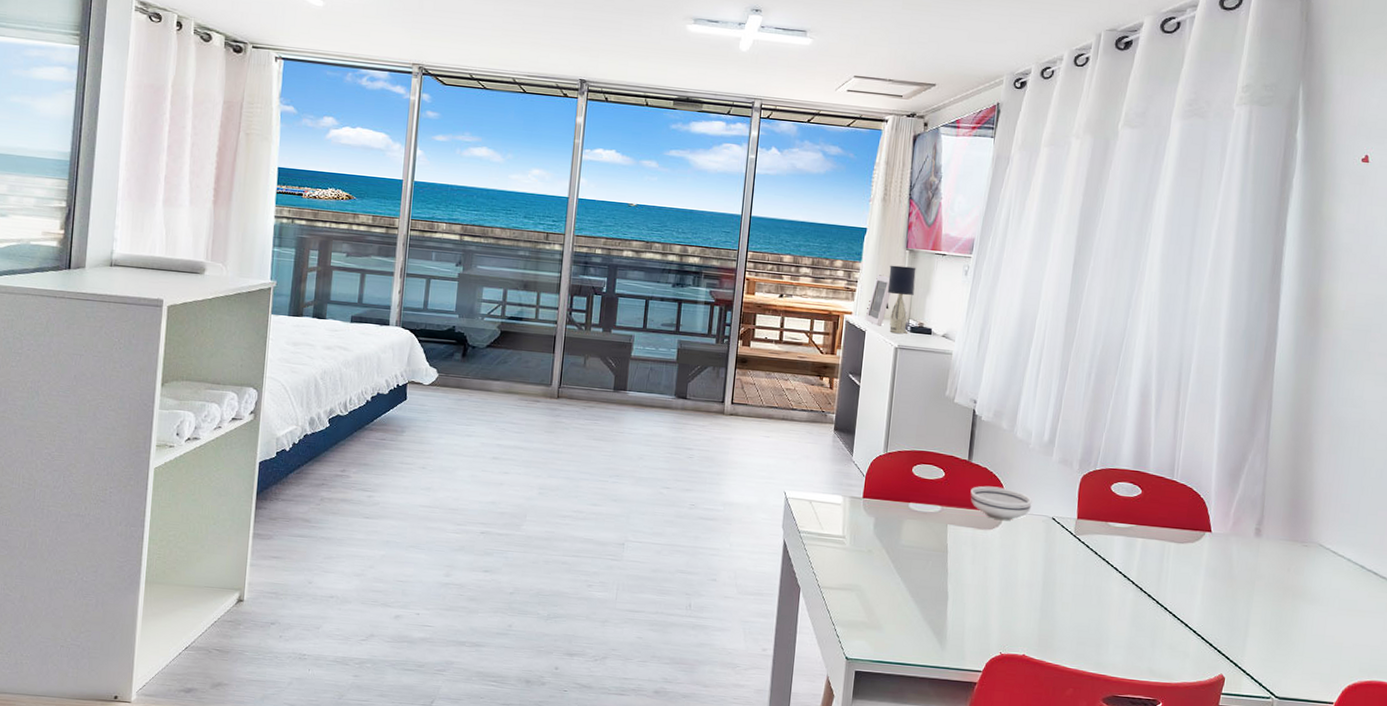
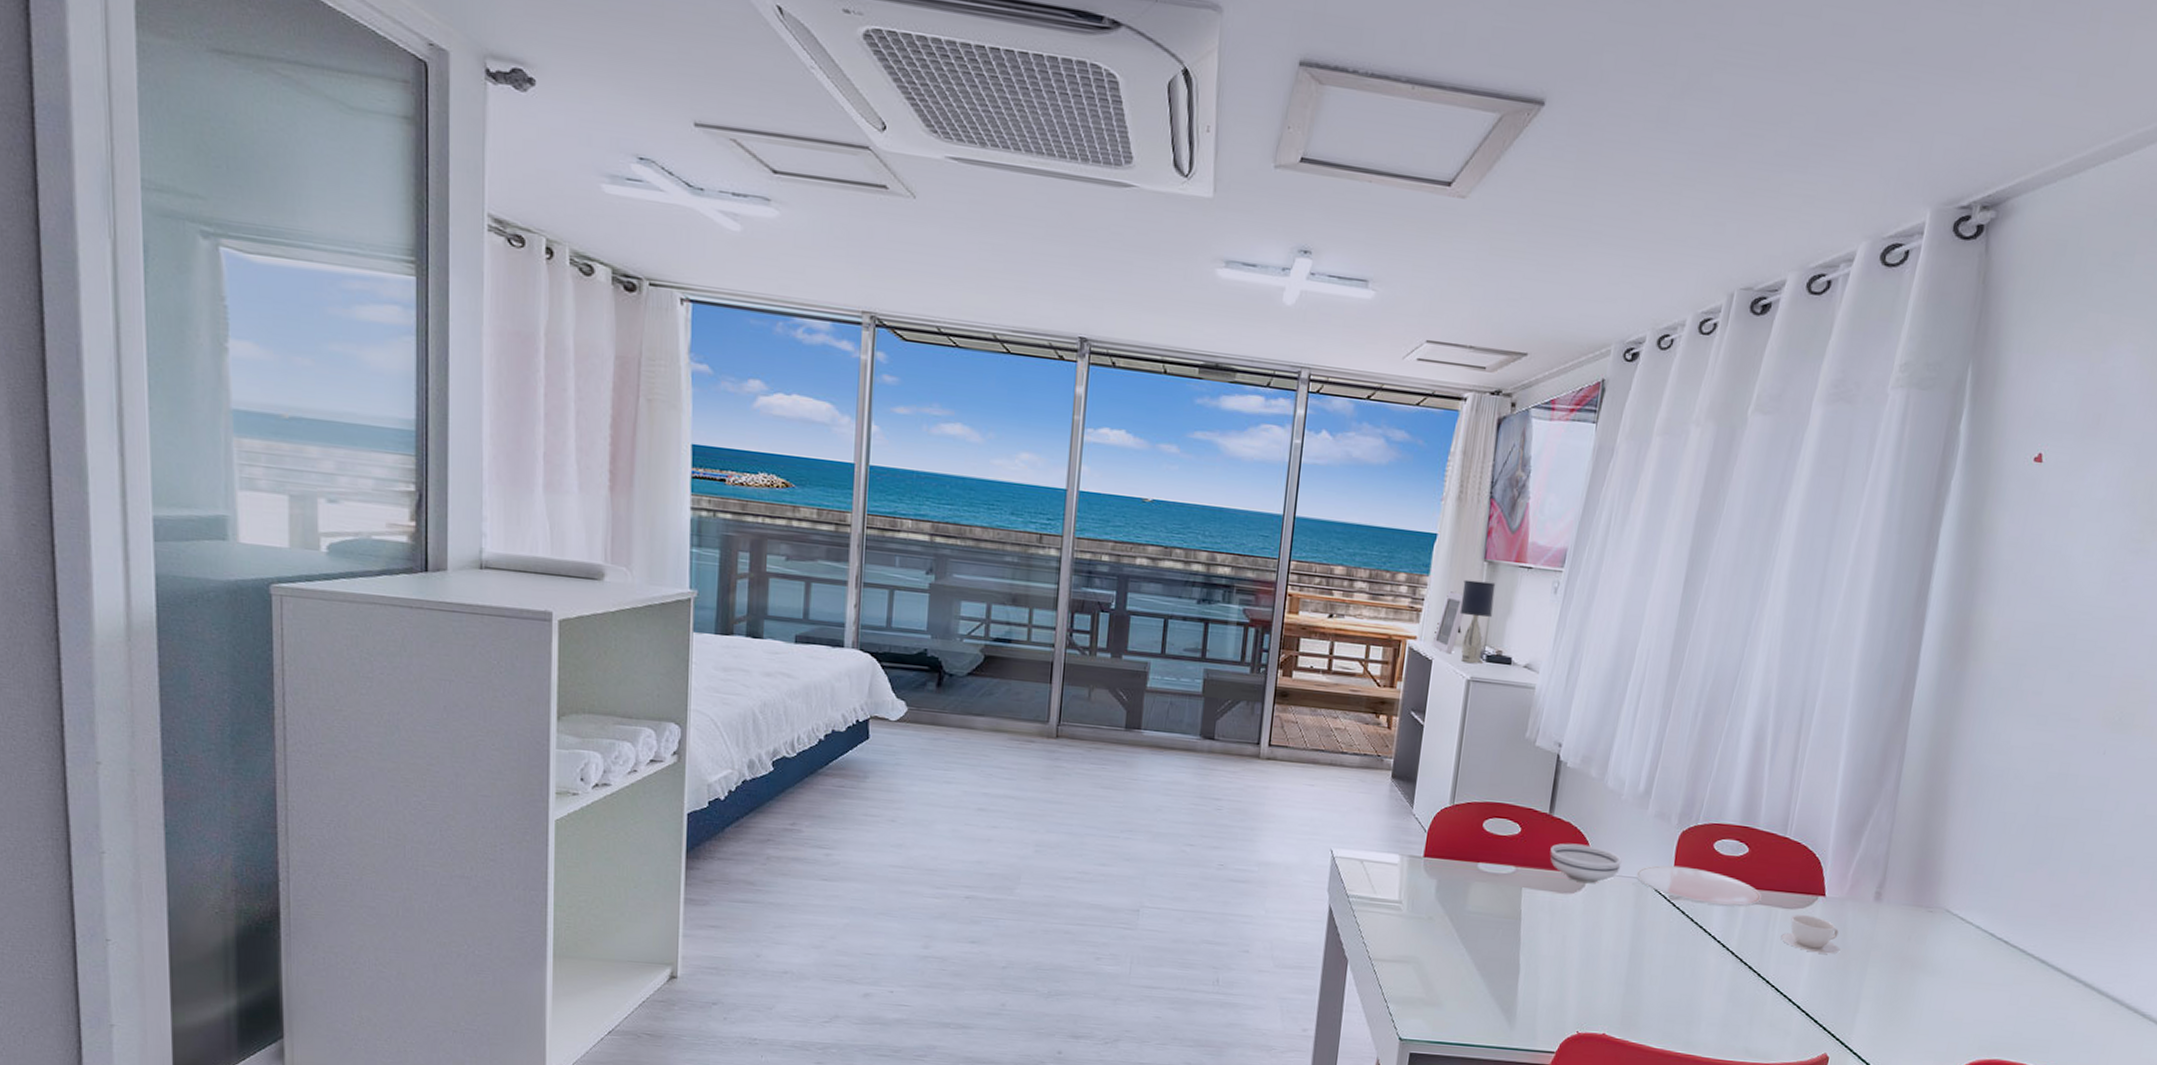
plate: none [1044,504,1156,542] -> present [1635,865,1763,907]
teacup: none [1174,548,1227,584] -> present [1780,914,1840,954]

